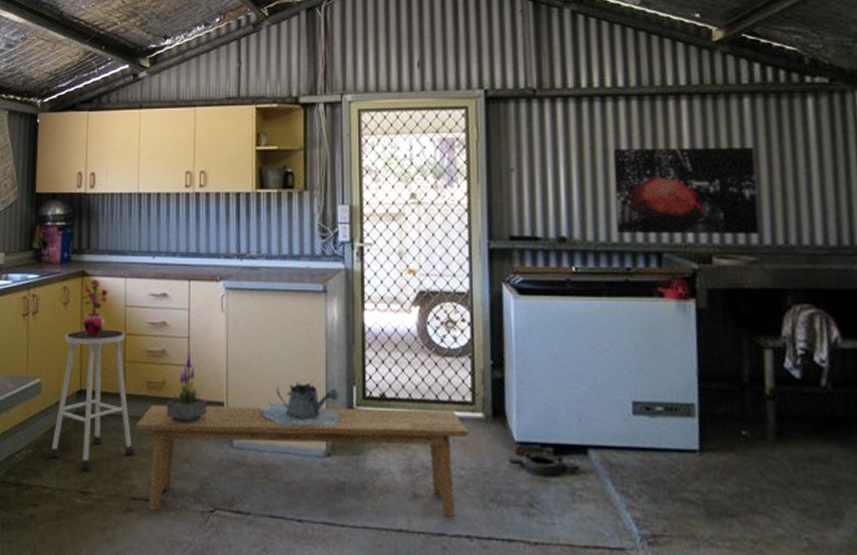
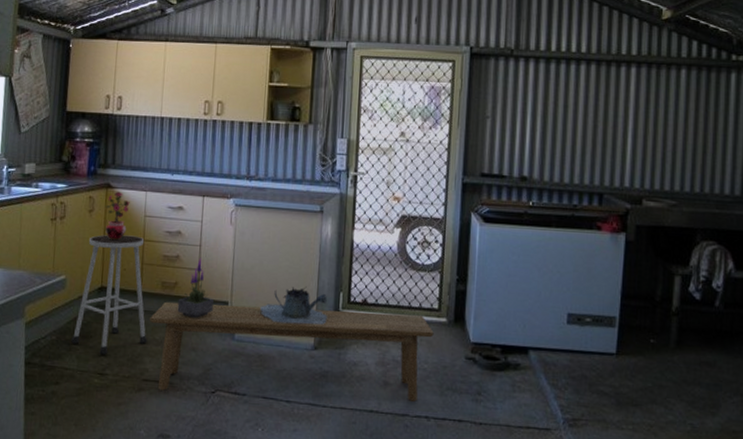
wall art: present [614,148,760,235] -> none [569,105,685,183]

